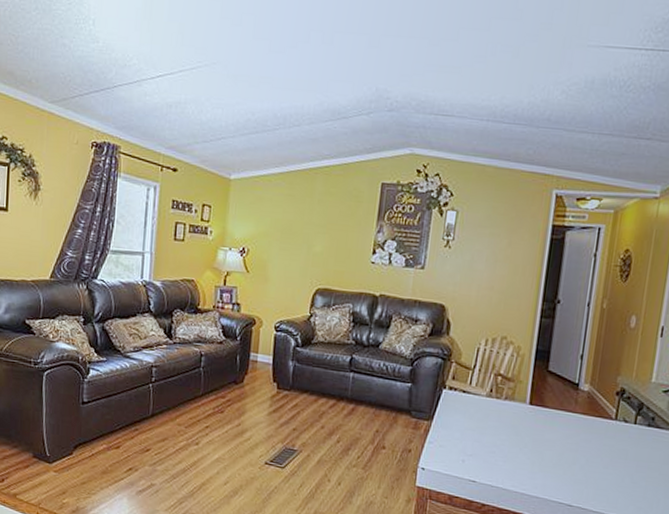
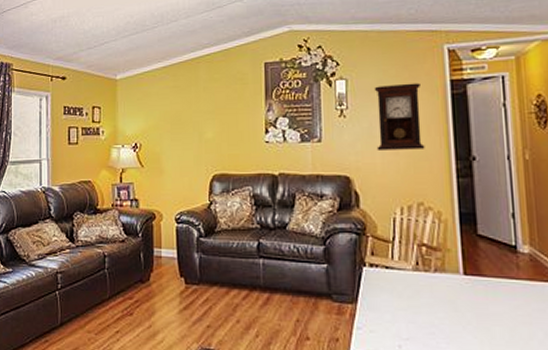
pendulum clock: none [474,221,525,288] -> present [374,82,425,150]

